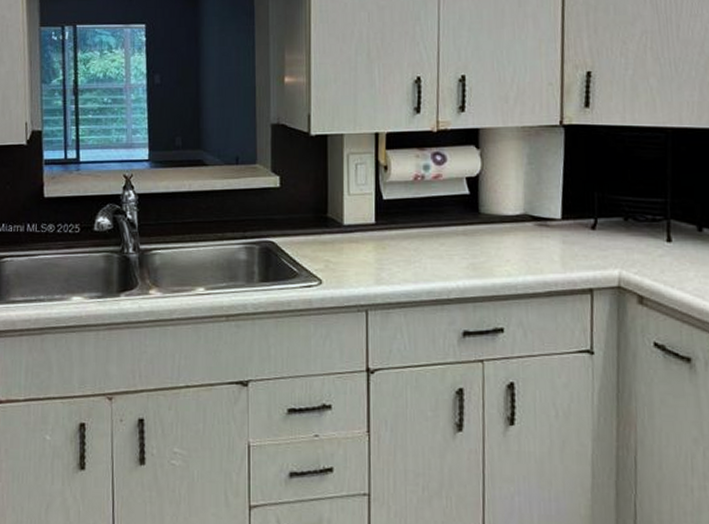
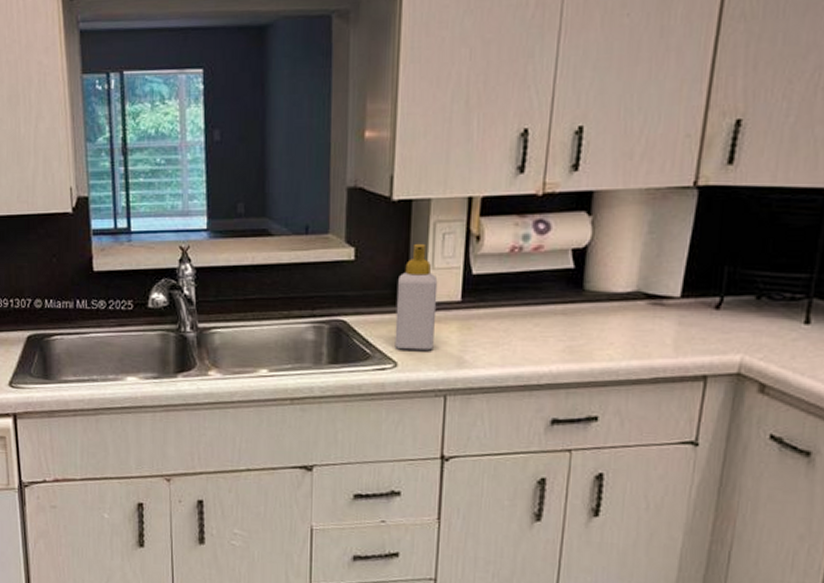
soap bottle: none [318,172,354,269] -> present [394,243,438,351]

